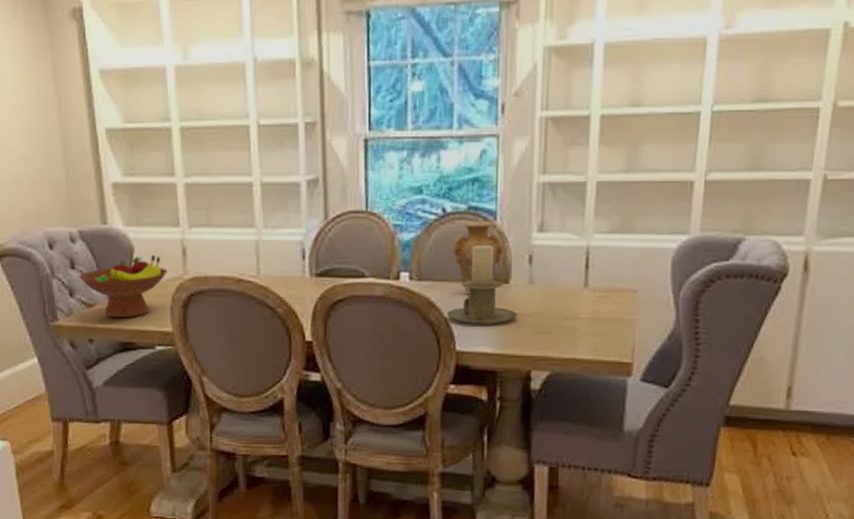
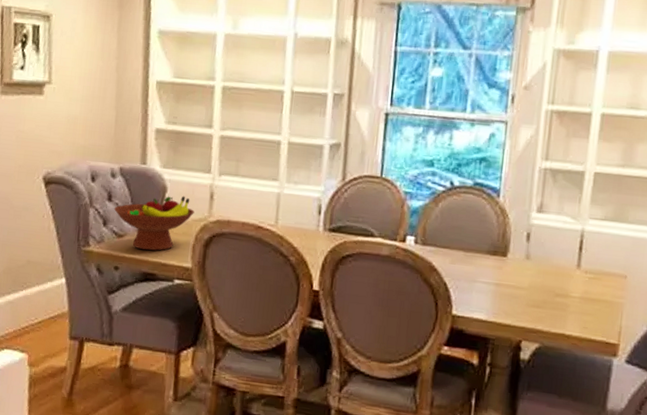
candle holder: present [446,246,518,325] -> none [446,218,513,294]
vase: present [451,220,505,296] -> none [456,195,505,264]

